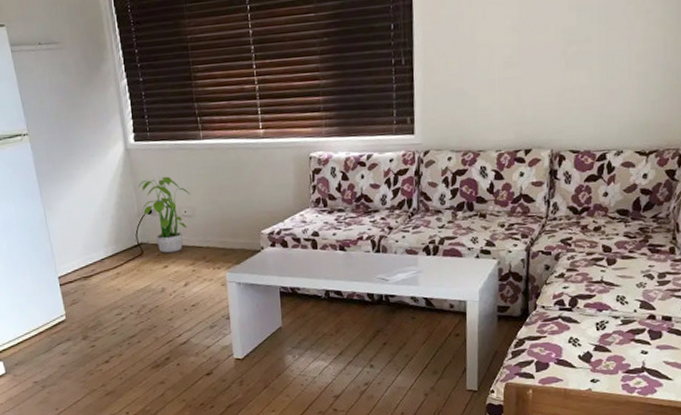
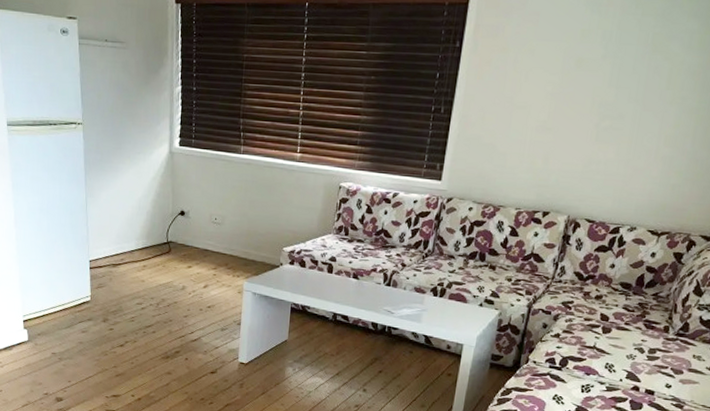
potted plant: present [137,175,191,253] -> none [174,181,223,255]

